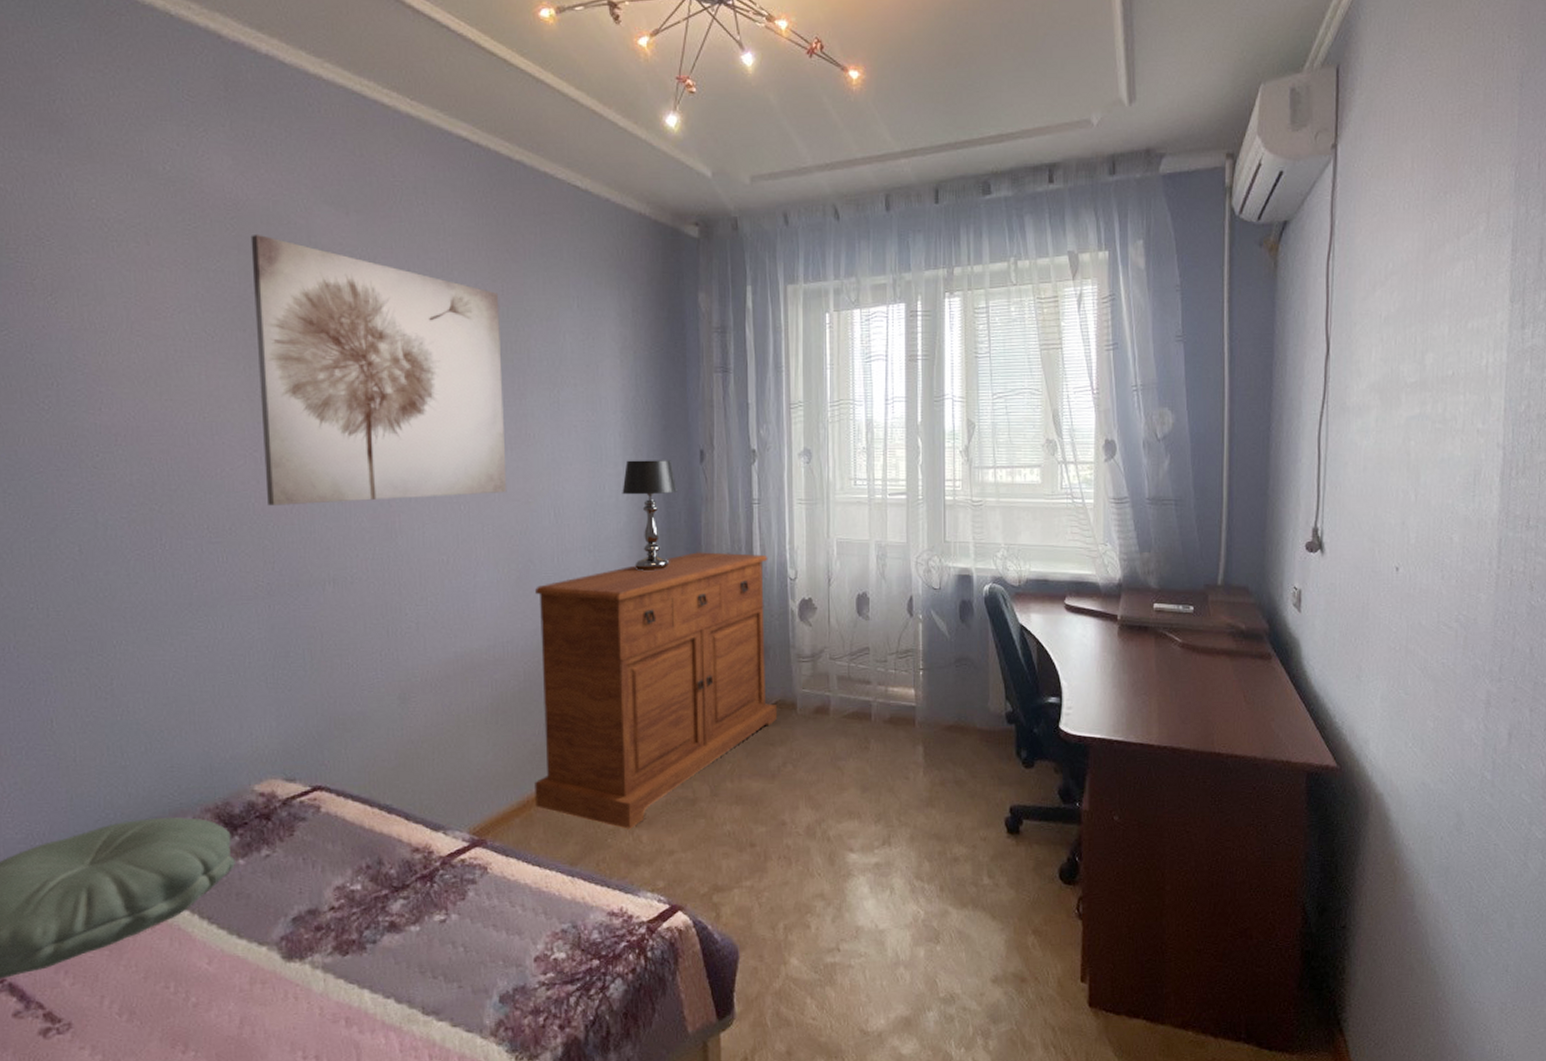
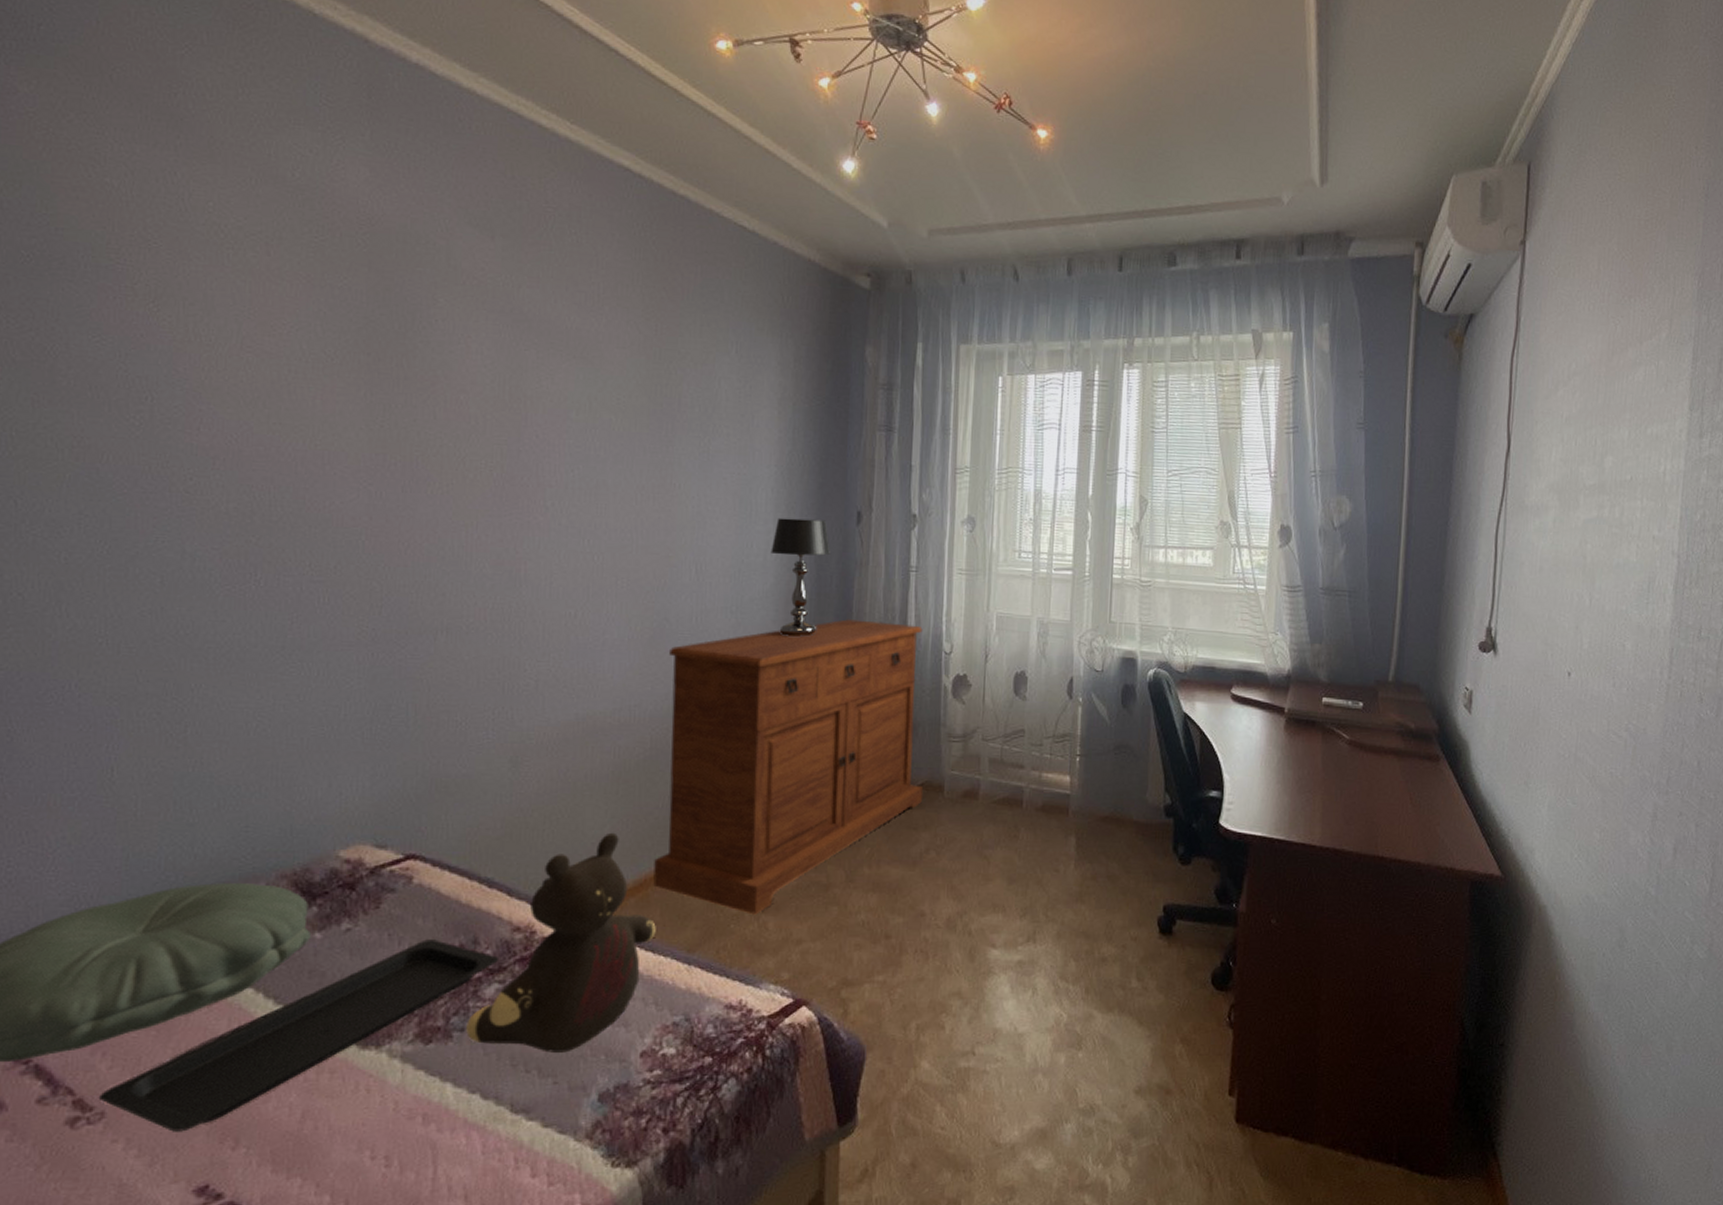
serving tray: none [64,862,403,1039] -> present [98,939,500,1132]
wall art: present [250,233,507,506] -> none [379,252,652,546]
teddy bear: none [378,759,541,960] -> present [466,832,656,1053]

